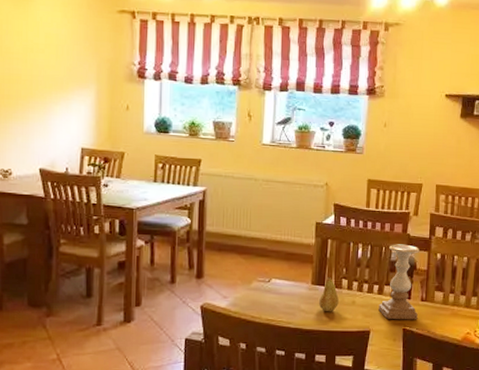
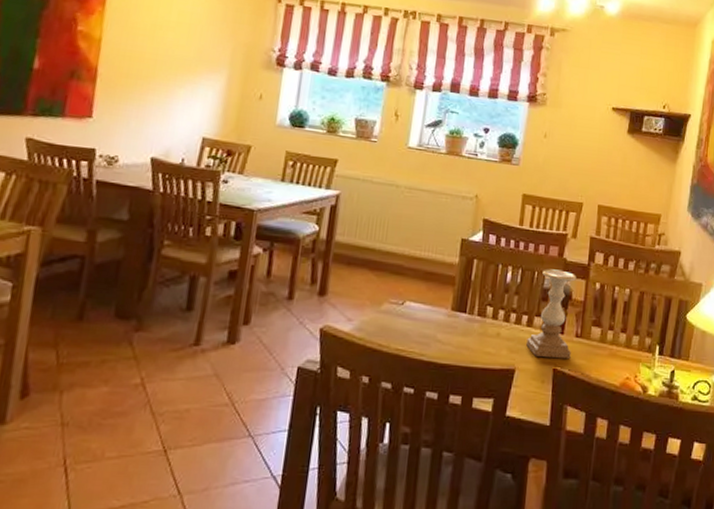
fruit: present [318,277,339,312] -> none [457,303,482,345]

